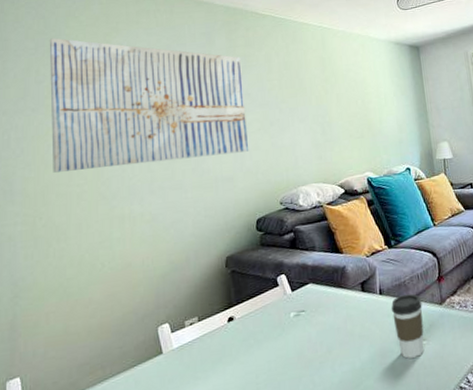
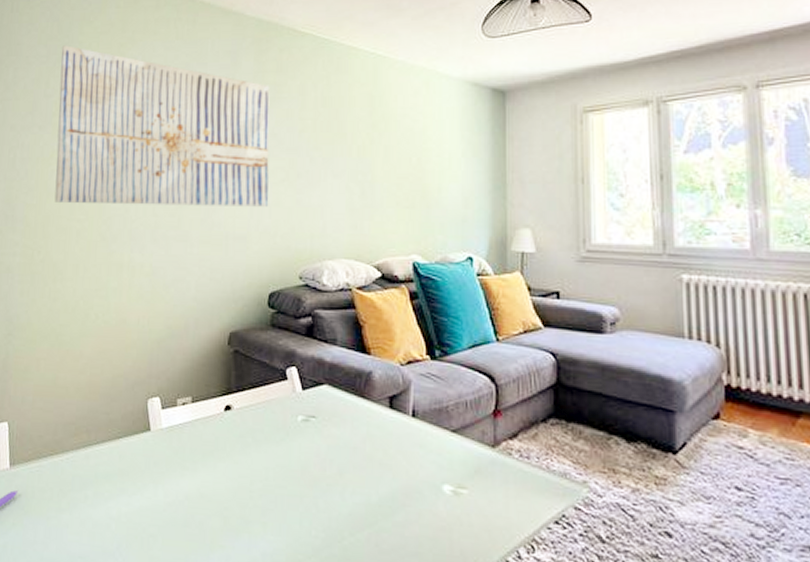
coffee cup: present [391,294,425,359] -> none [425,424,467,508]

